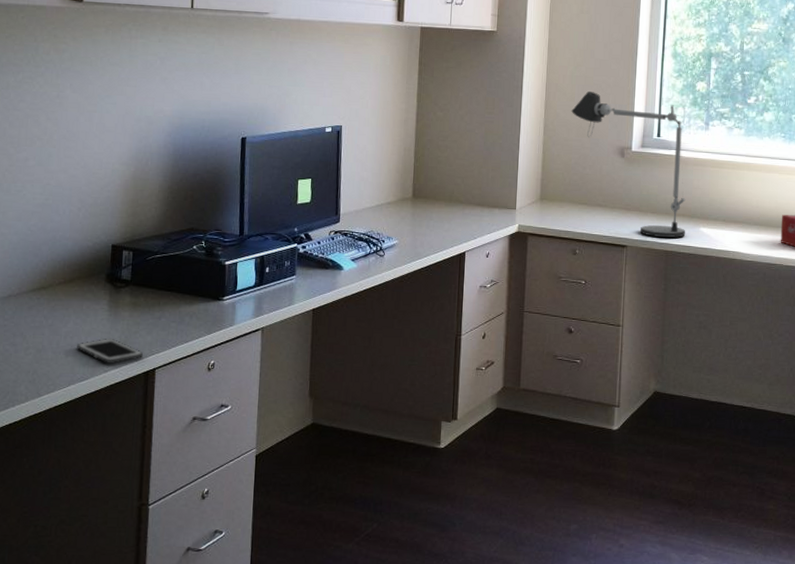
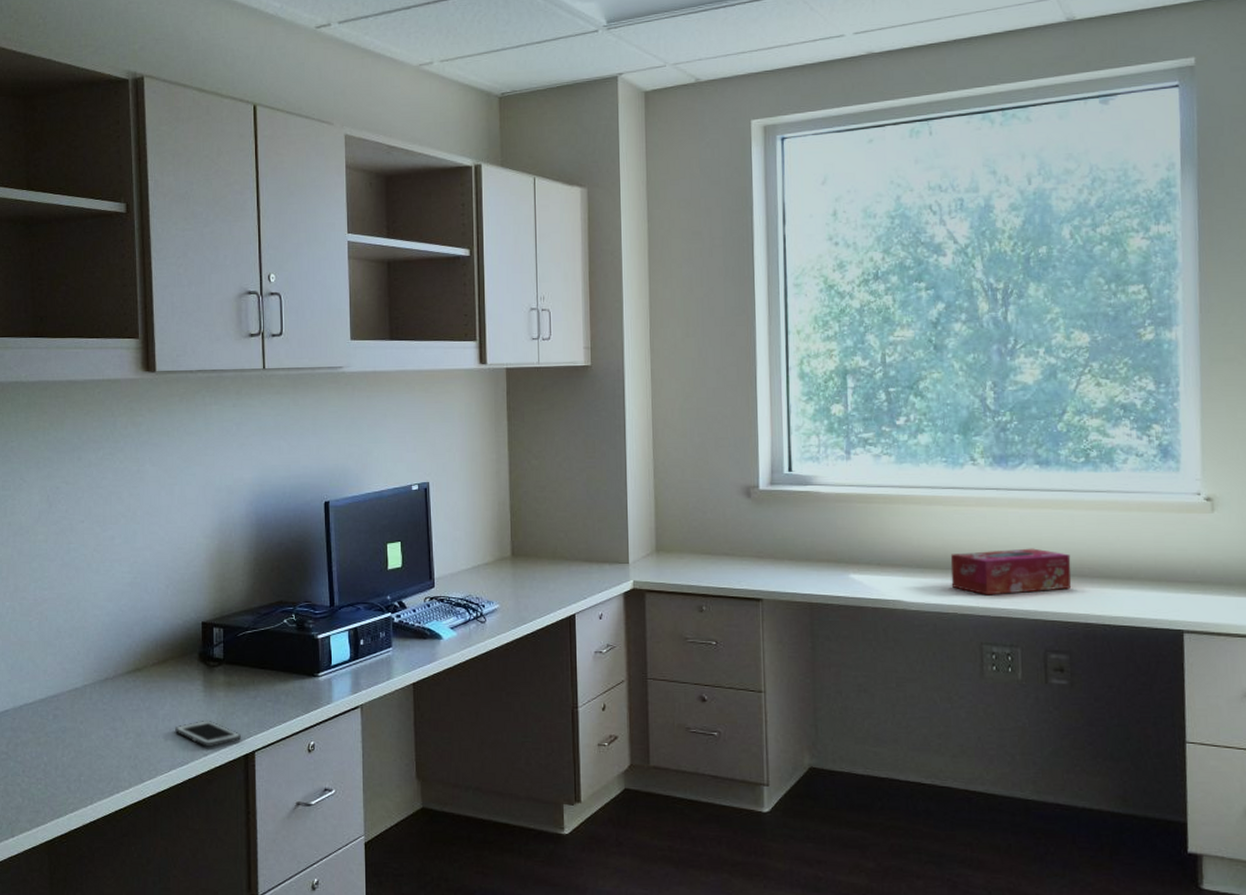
desk lamp: present [571,91,686,238] -> none [684,425,833,587]

